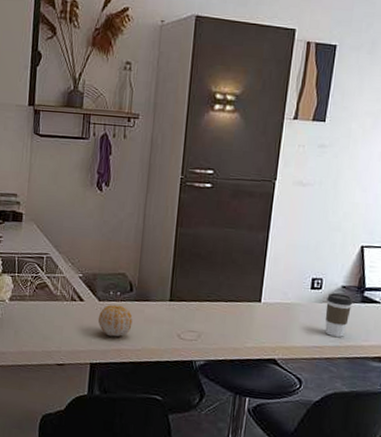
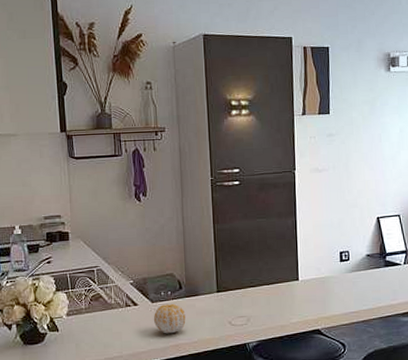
coffee cup: present [325,293,353,337] -> none [355,262,378,300]

